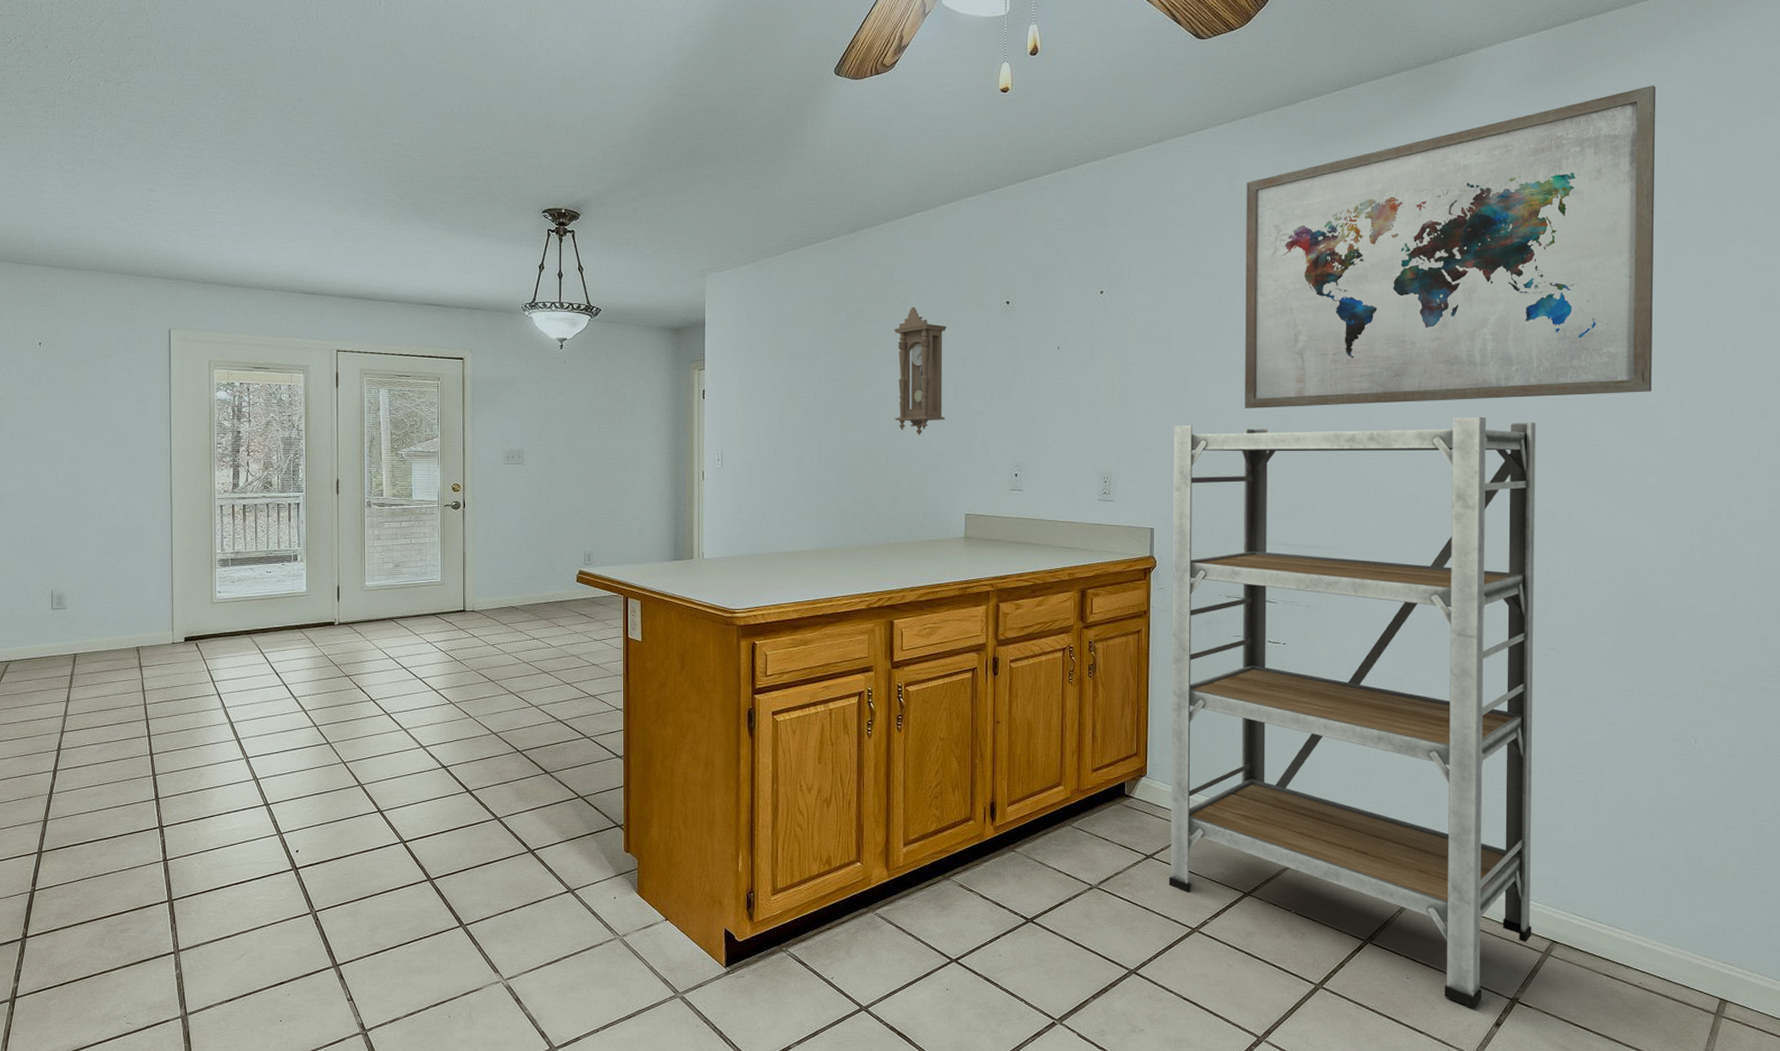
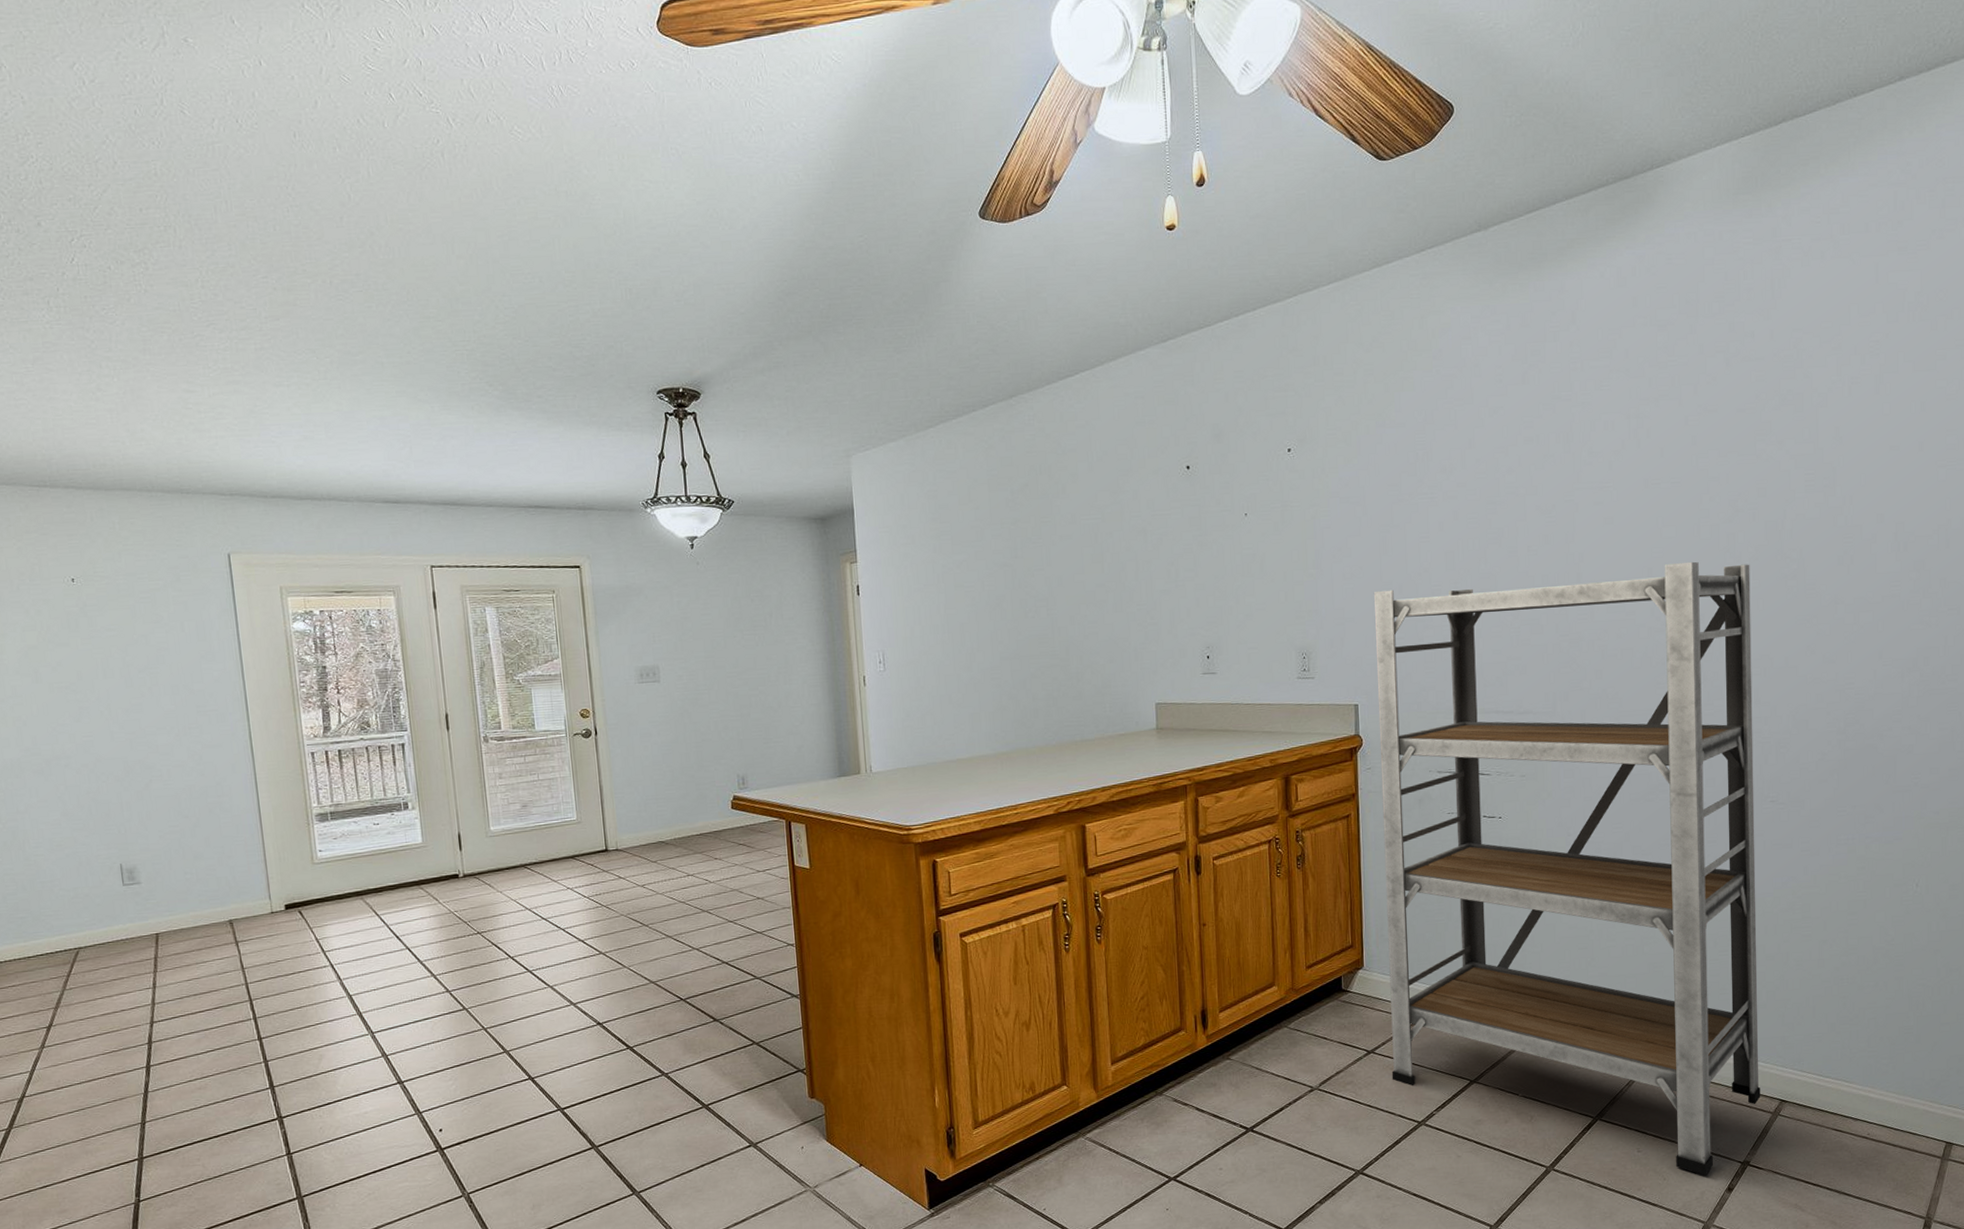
pendulum clock: present [894,306,946,435] -> none [1065,477,1127,620]
wall art: present [1245,85,1655,408] -> none [1438,192,1866,568]

